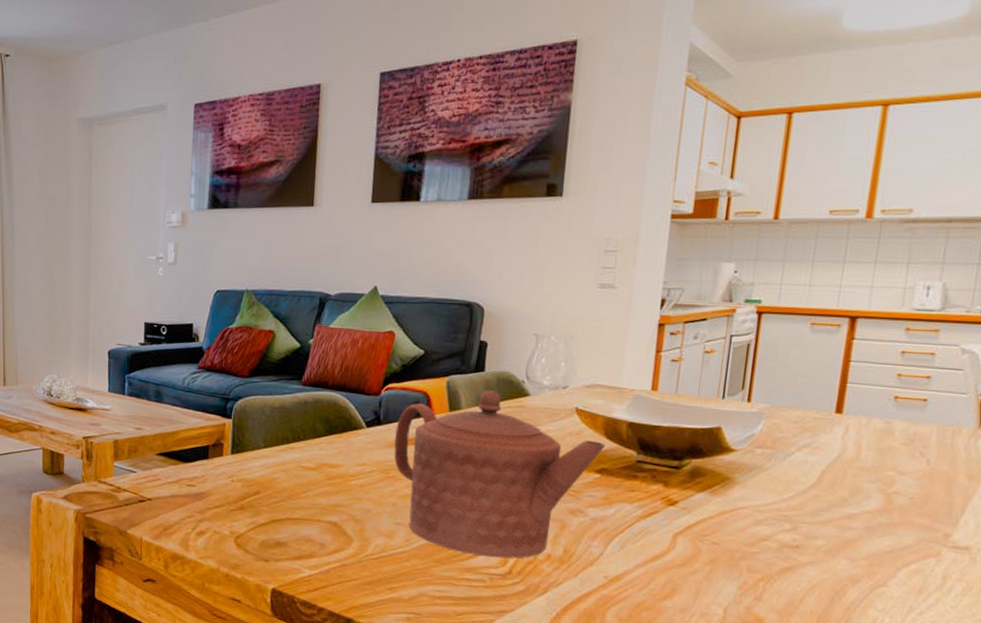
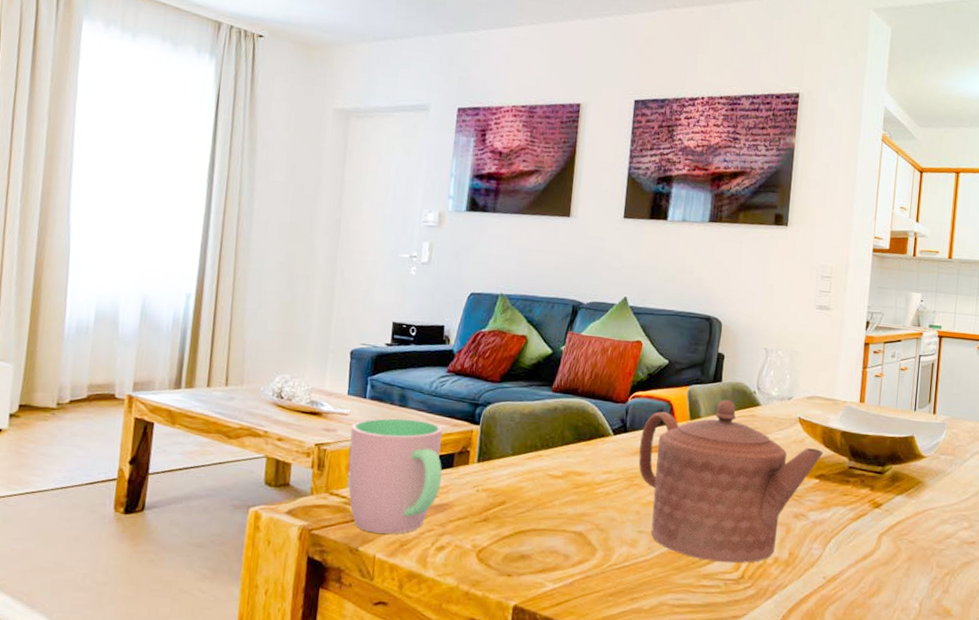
cup: none [113,412,199,519] -> present [348,417,443,534]

